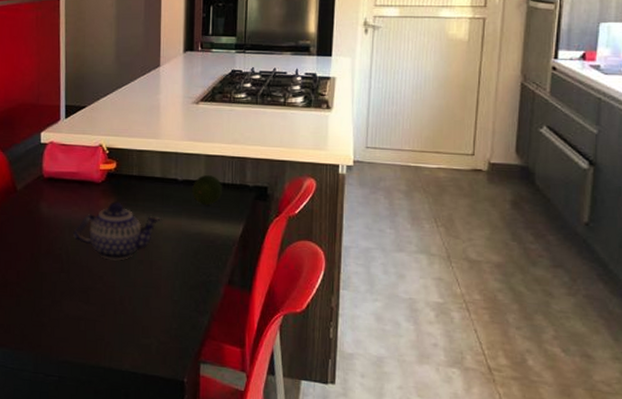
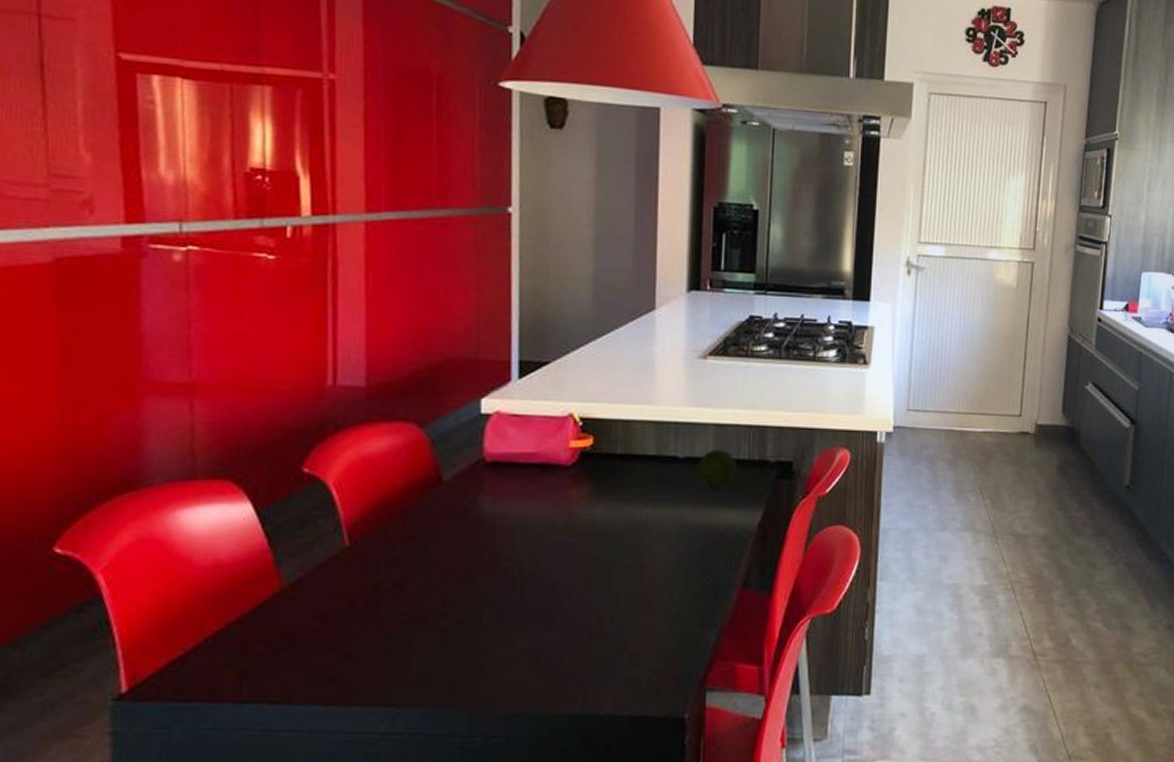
teapot: present [73,201,161,261] -> none [530,490,655,569]

